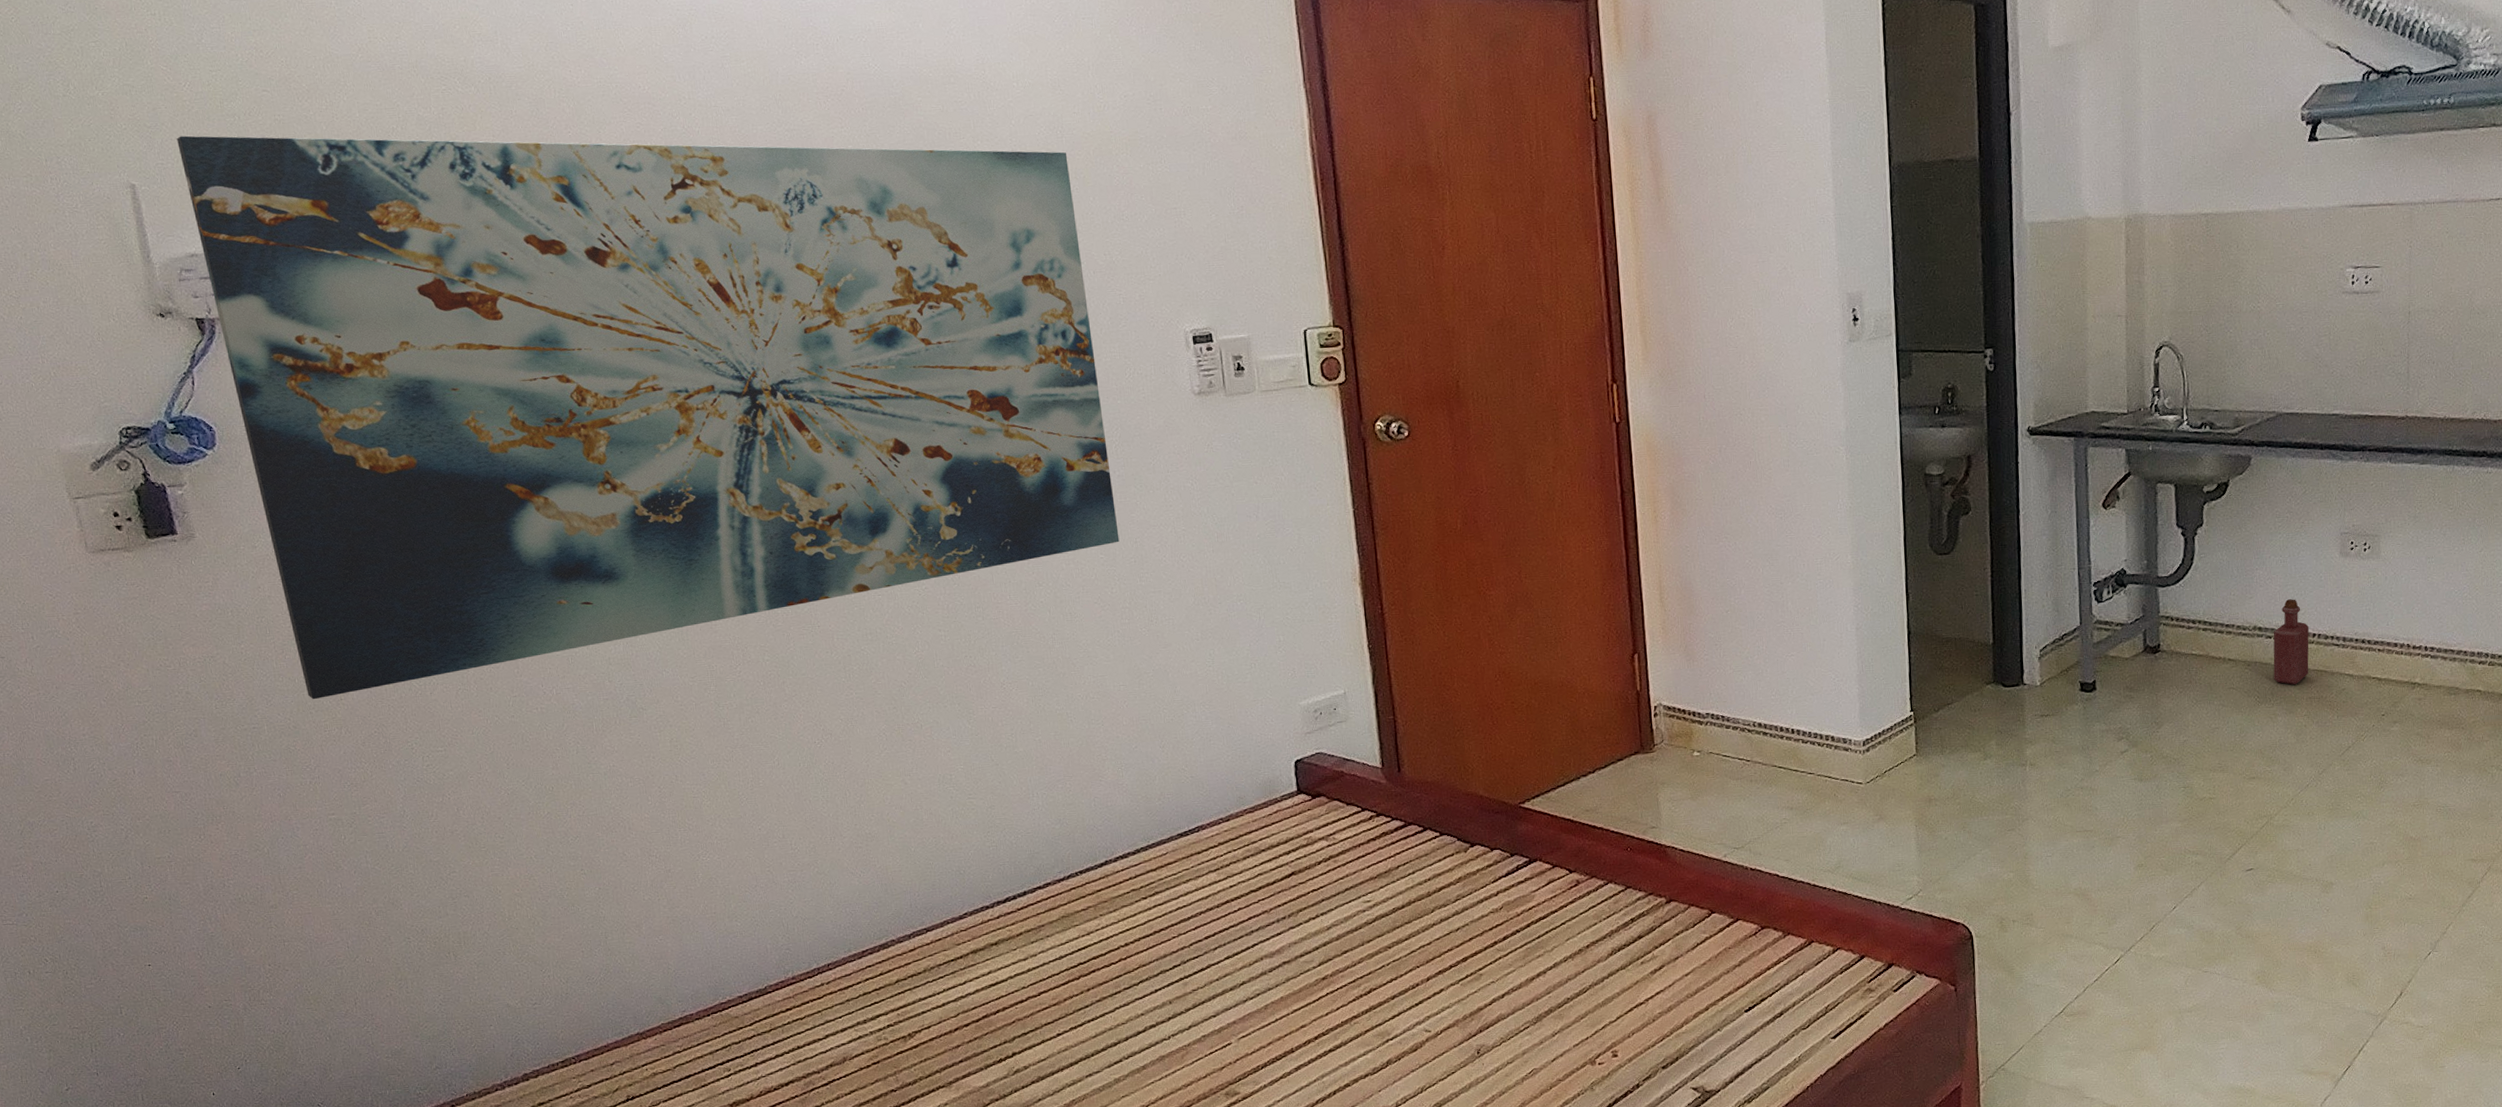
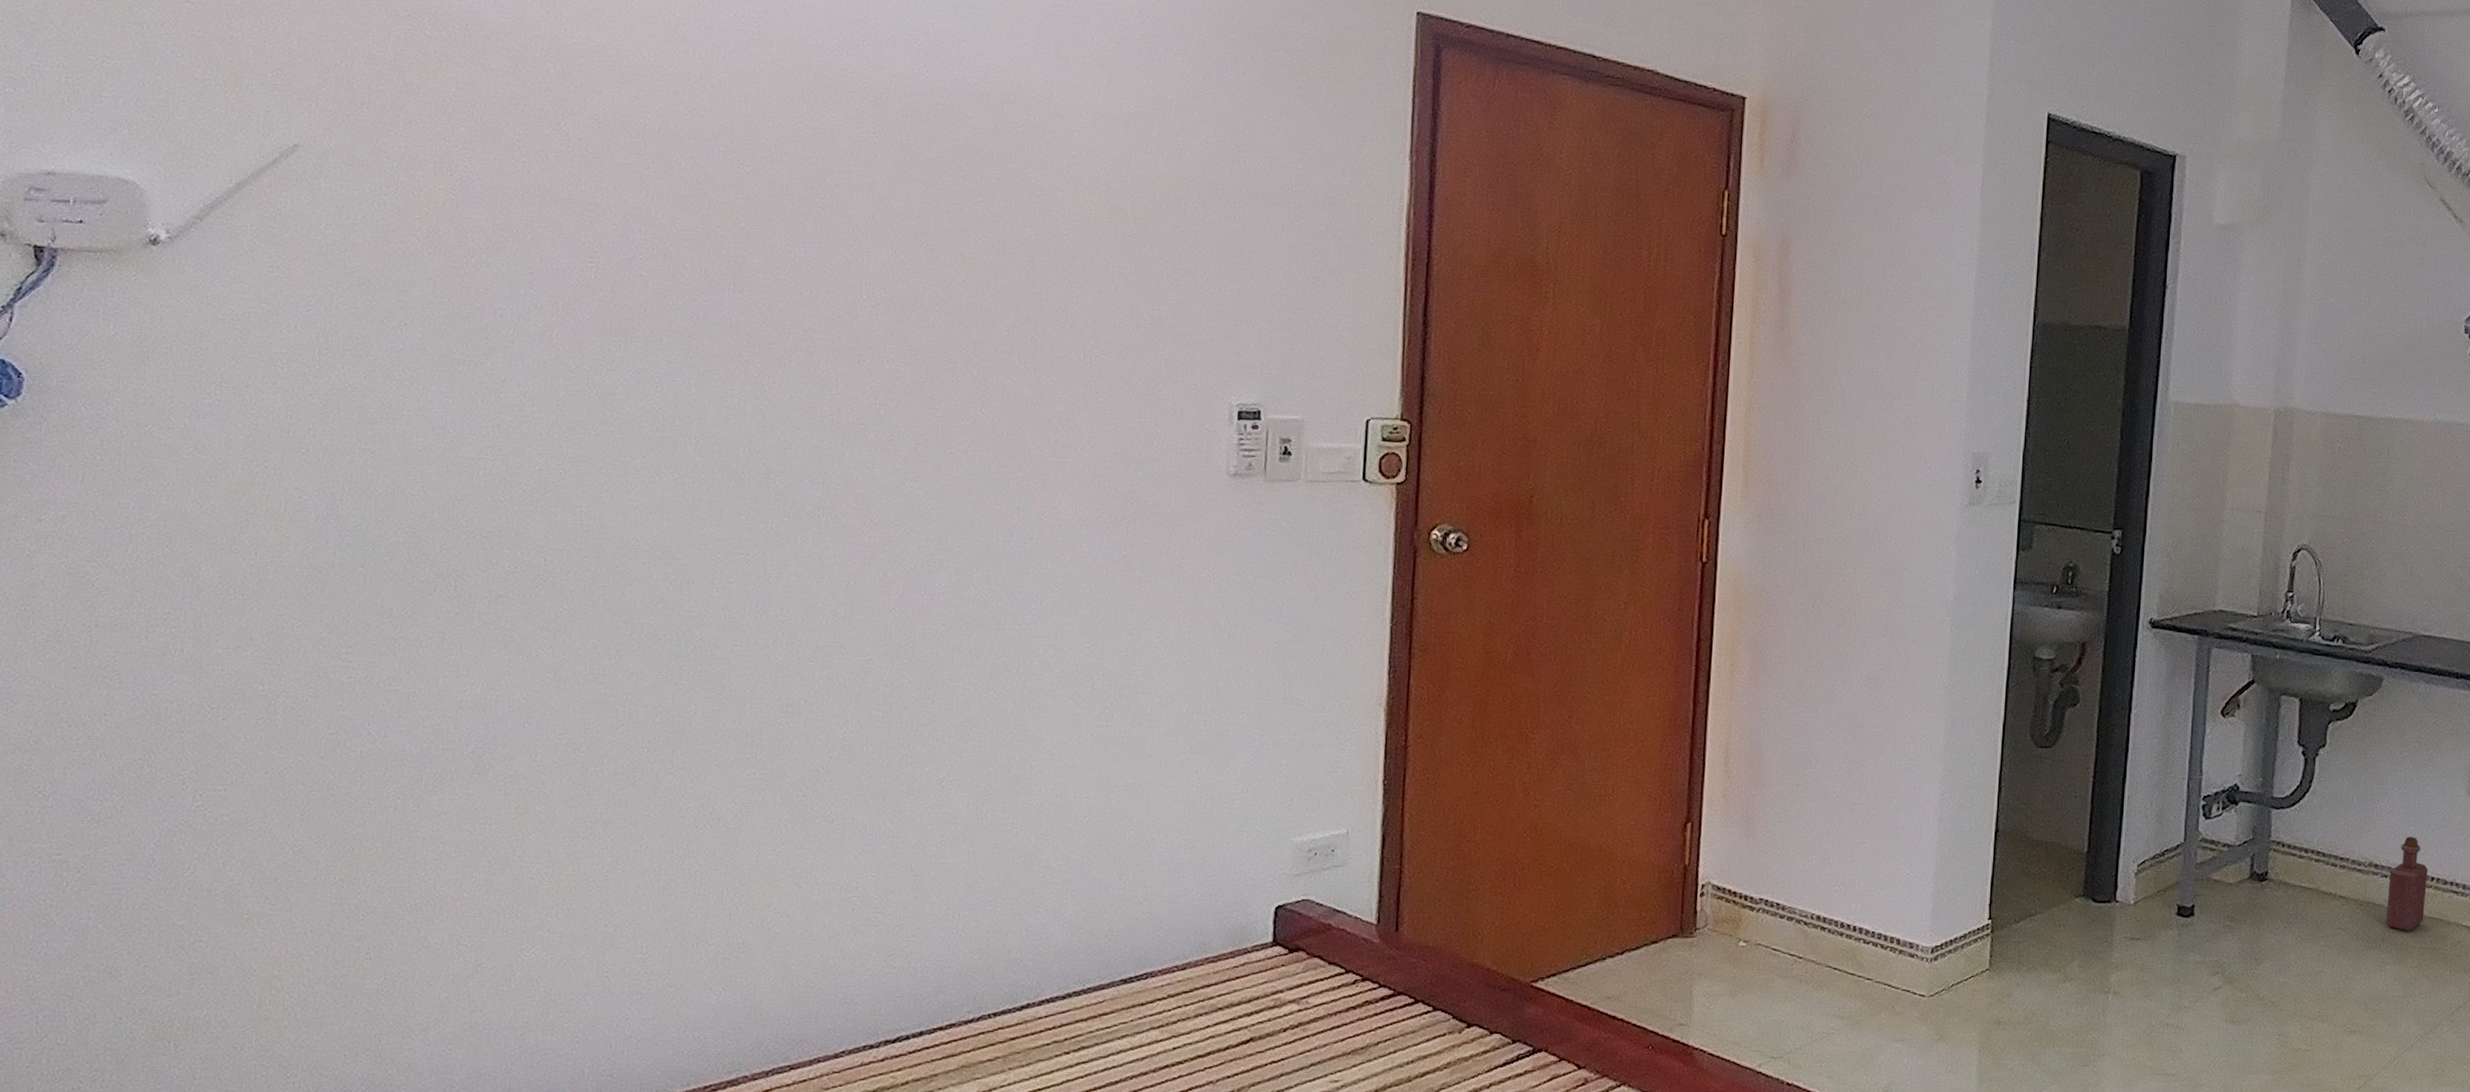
wall art: present [177,135,1120,700] -> none [62,38,1130,712]

